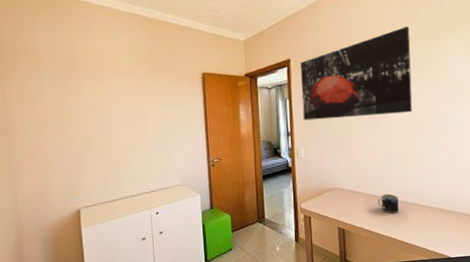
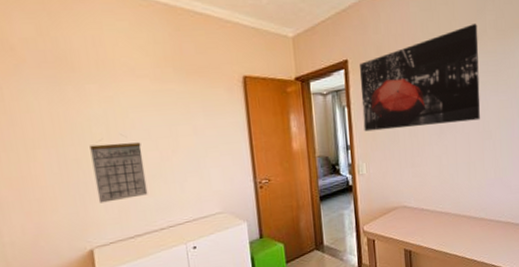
calendar: none [83,125,124,173] -> present [90,142,148,203]
mug: present [377,193,399,214] -> none [445,209,467,231]

